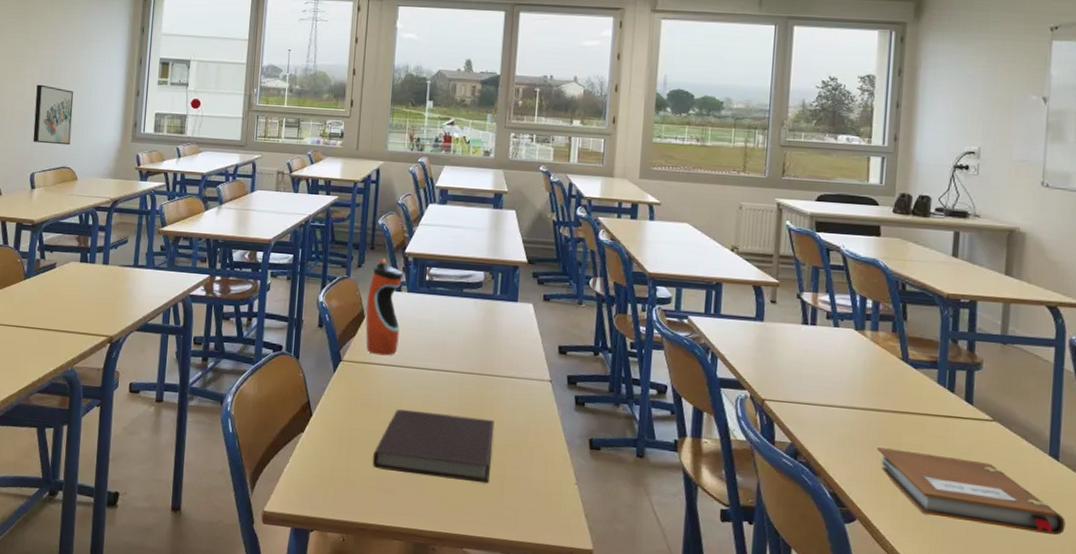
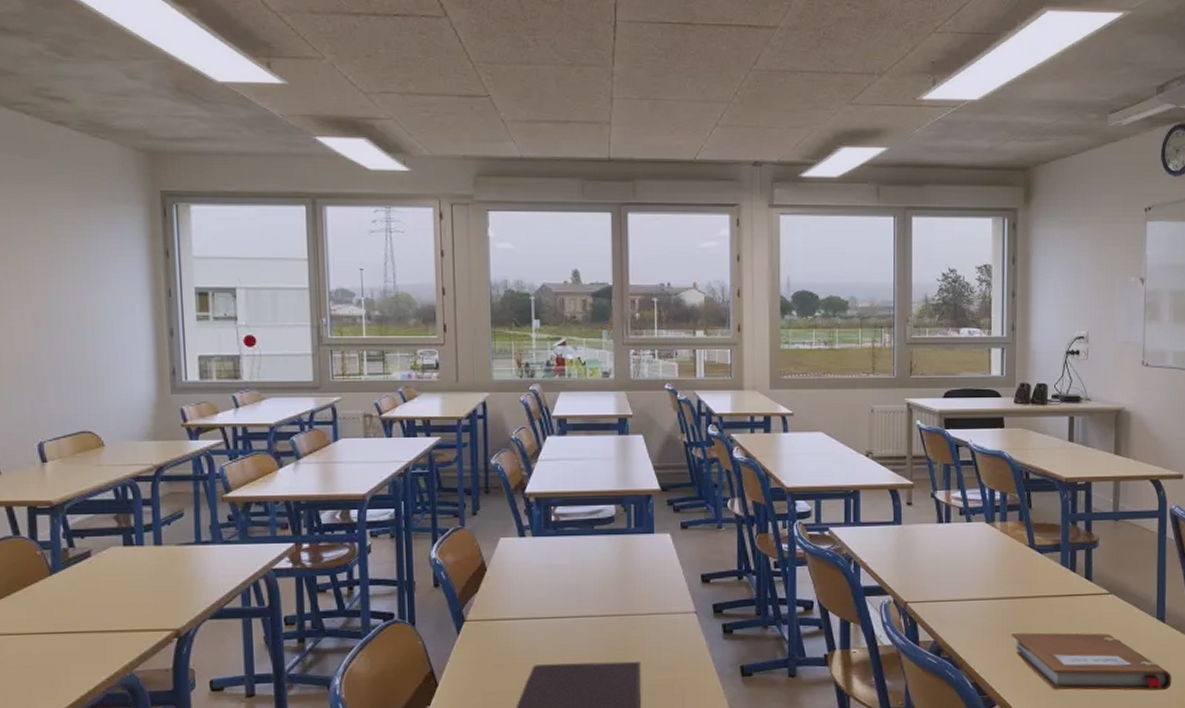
wall art: present [33,84,74,146] -> none [29,329,88,405]
water bottle: present [365,258,404,356] -> none [486,502,528,609]

